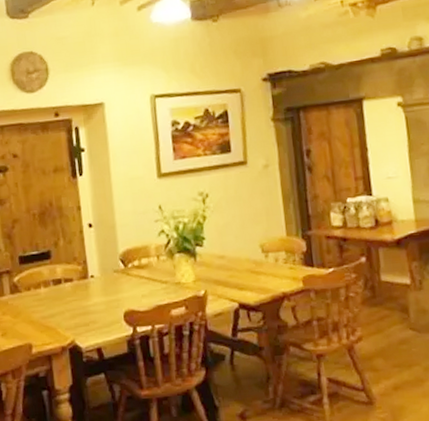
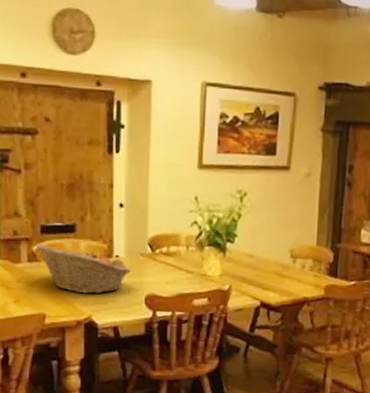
fruit basket: none [16,272,107,319] -> present [35,244,131,294]

